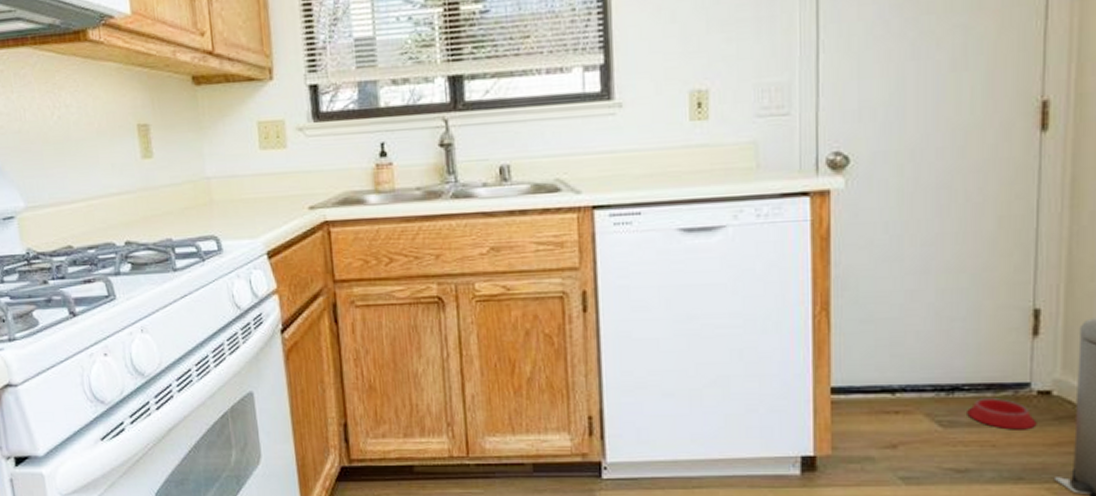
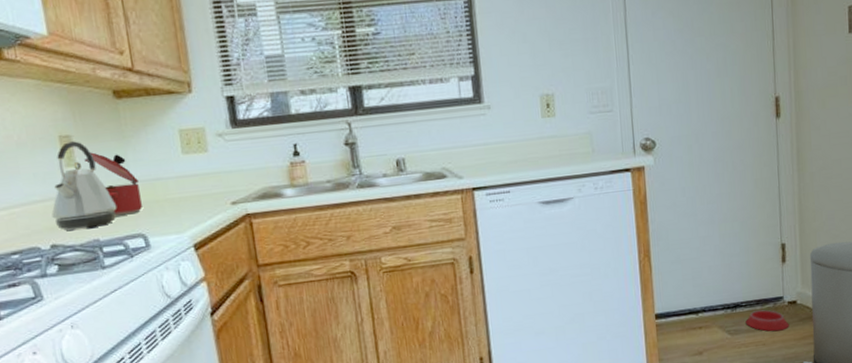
kettle: none [127,130,191,228] -> present [51,141,118,231]
cooking pot: none [161,143,216,215] -> present [84,152,142,216]

